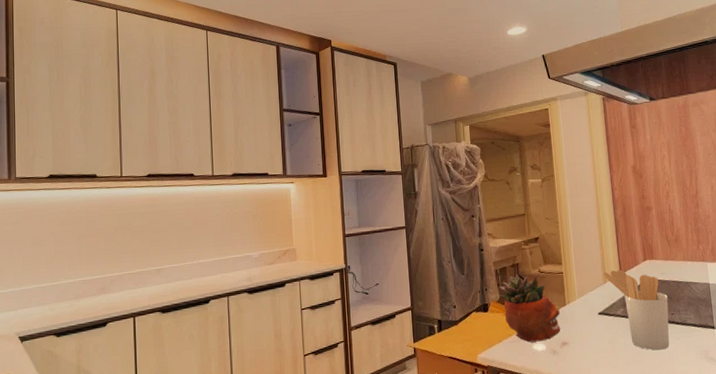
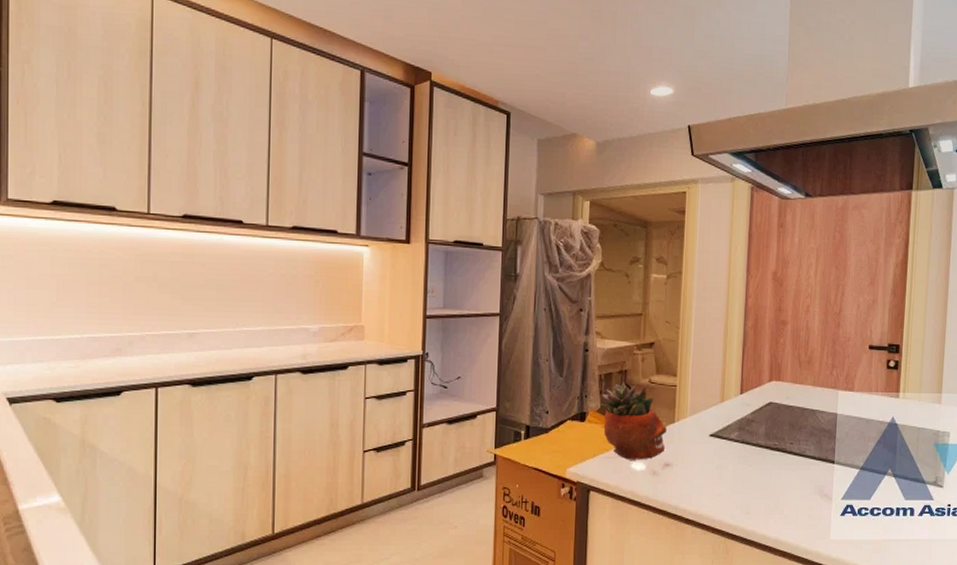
utensil holder: present [602,269,670,350] -> none [721,388,789,481]

